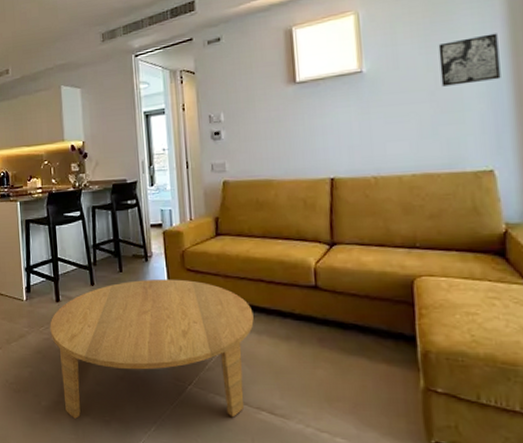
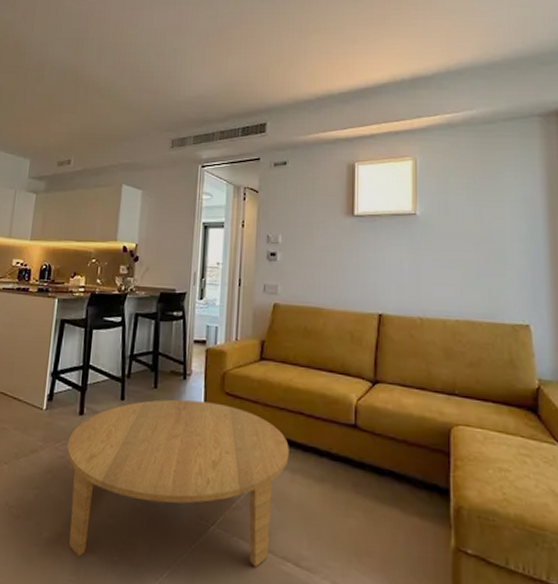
wall art: present [438,33,501,87] -> none [485,196,539,240]

